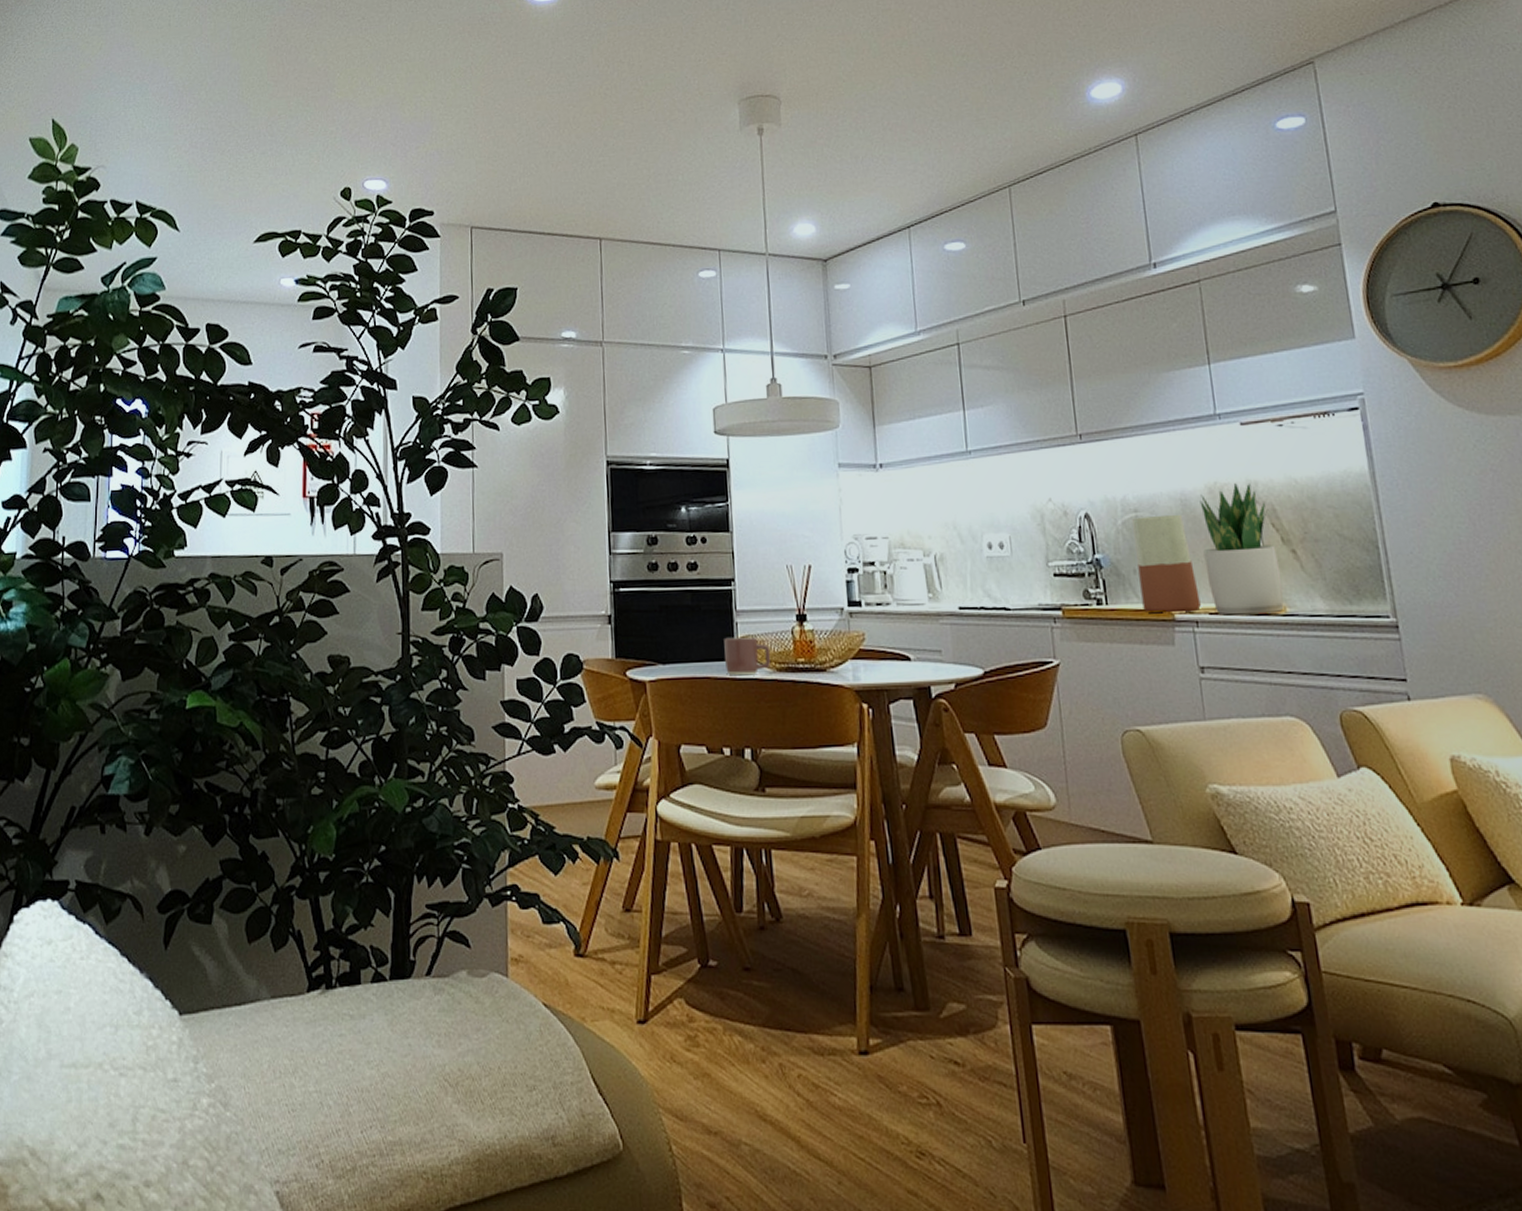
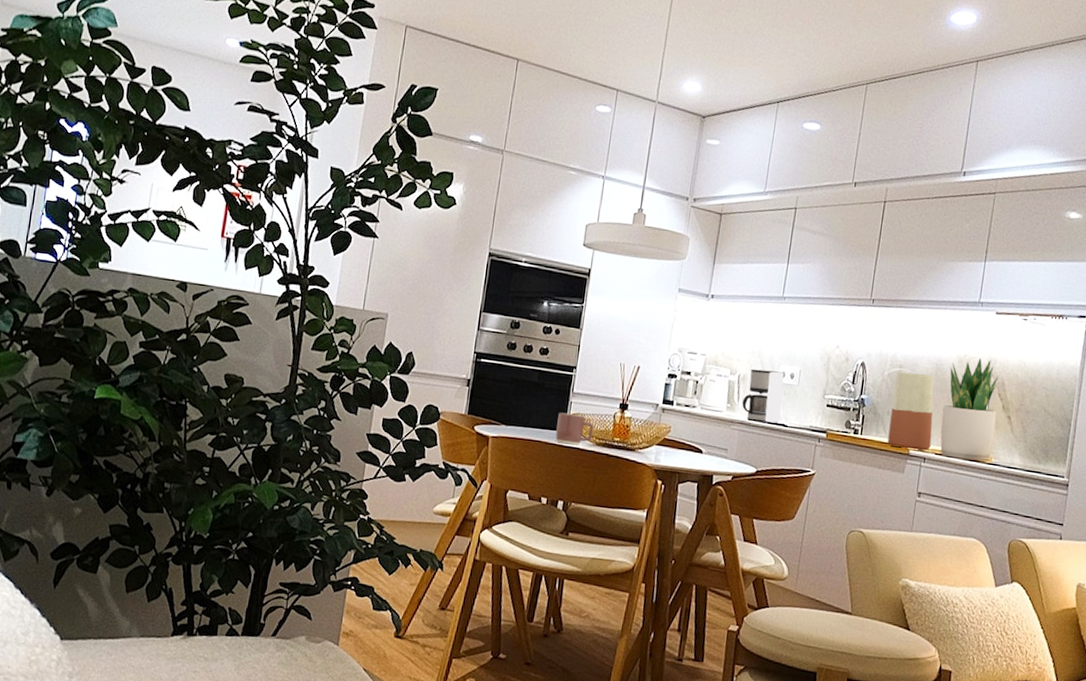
coffee maker: none [946,543,999,610] -> present [742,369,785,424]

